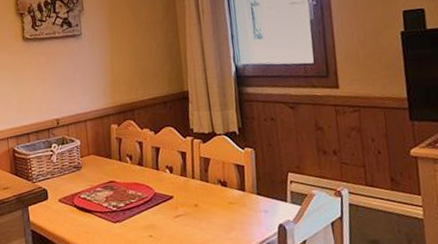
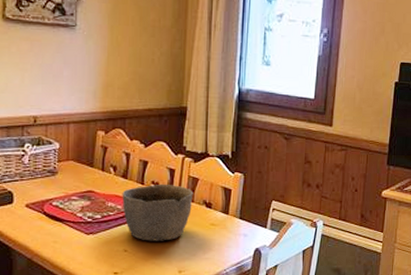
bowl: none [140,167,208,225] -> present [122,183,193,241]

